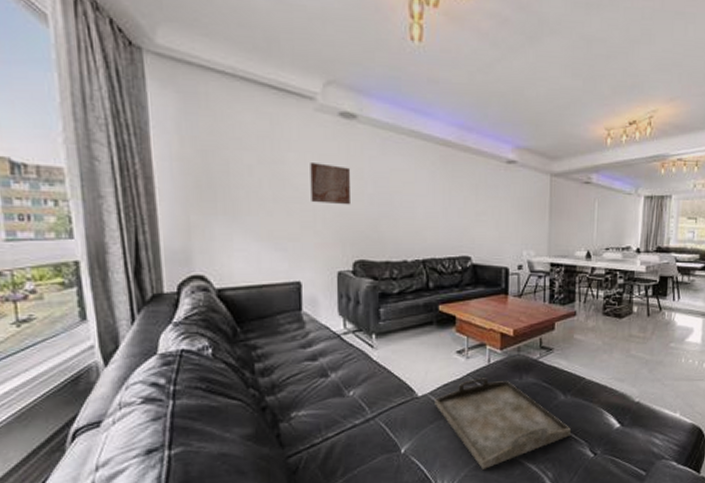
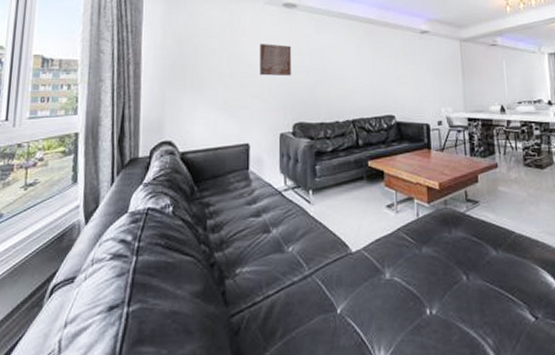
serving tray: present [435,378,571,469] -> none [368,232,507,334]

